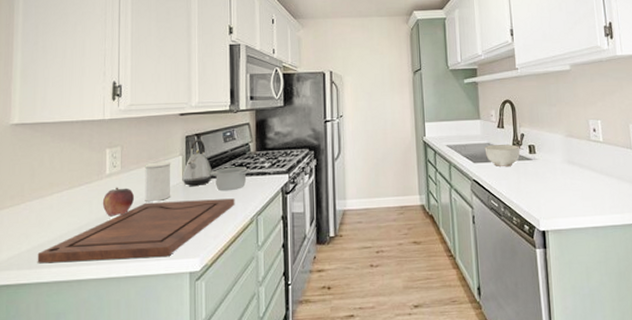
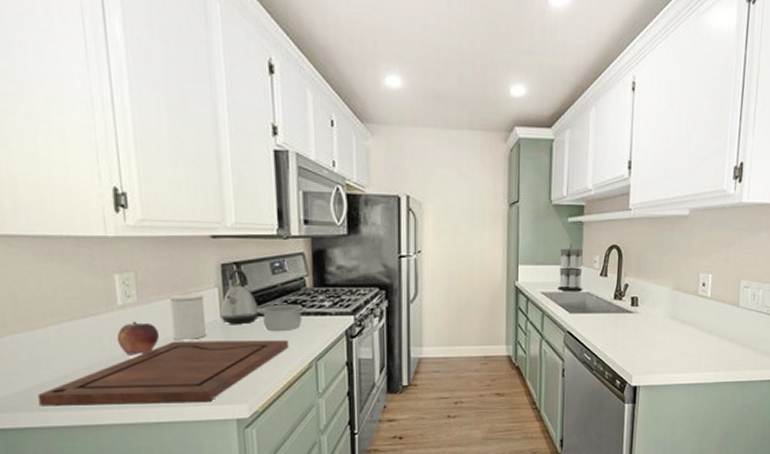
spice rack: none [460,101,483,144] -> present [558,243,583,292]
bowl: present [484,144,521,167] -> none [583,294,622,319]

